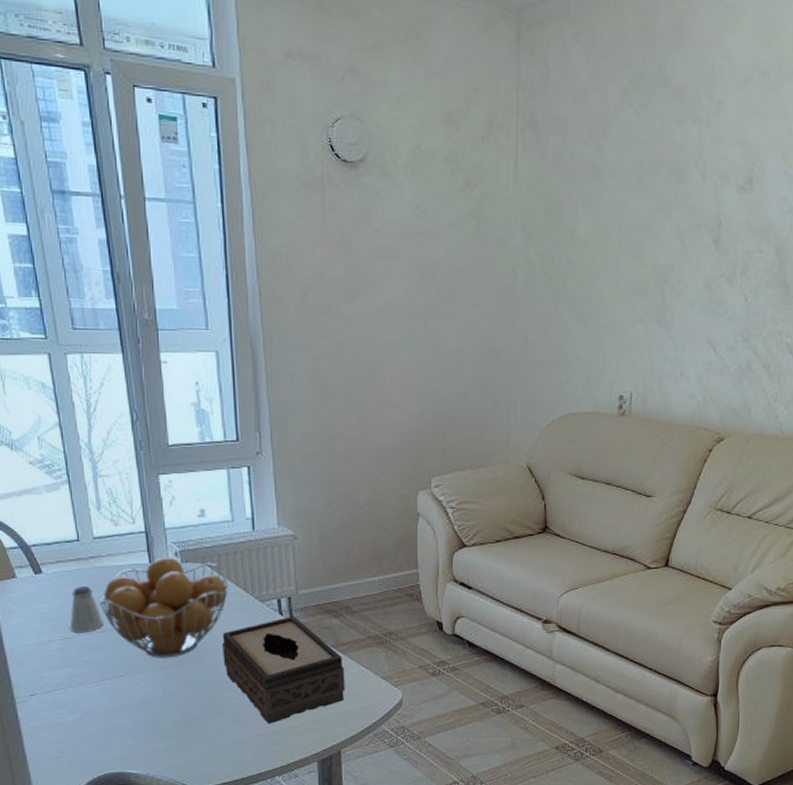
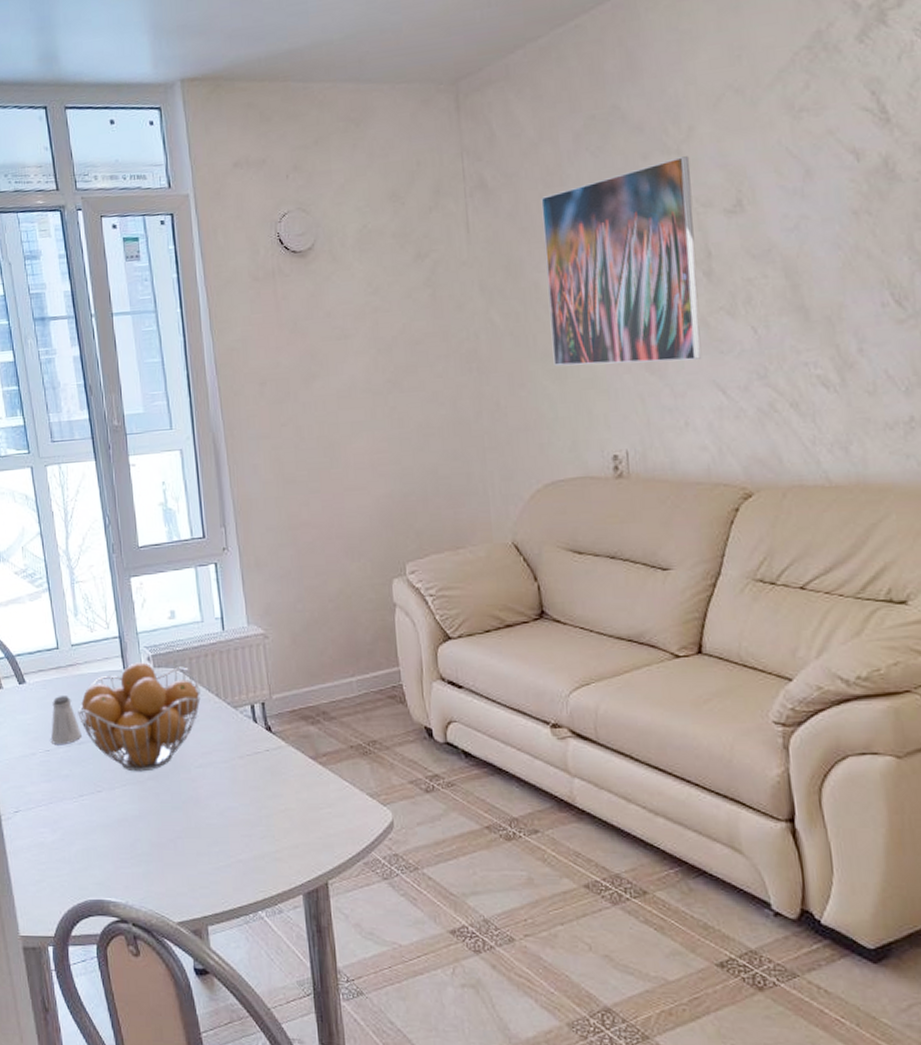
tissue box: present [222,616,345,724] -> none [196,723,329,848]
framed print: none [579,128,716,318] -> present [541,156,702,366]

